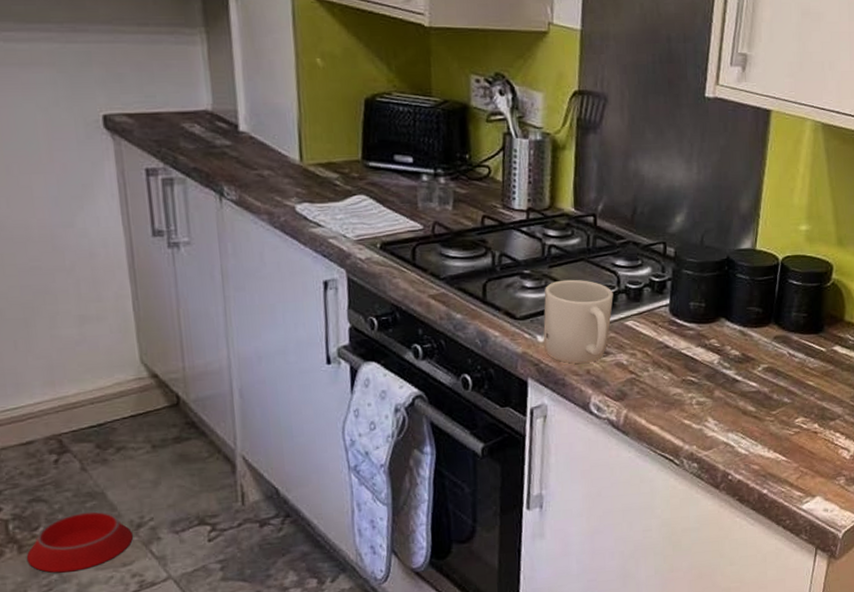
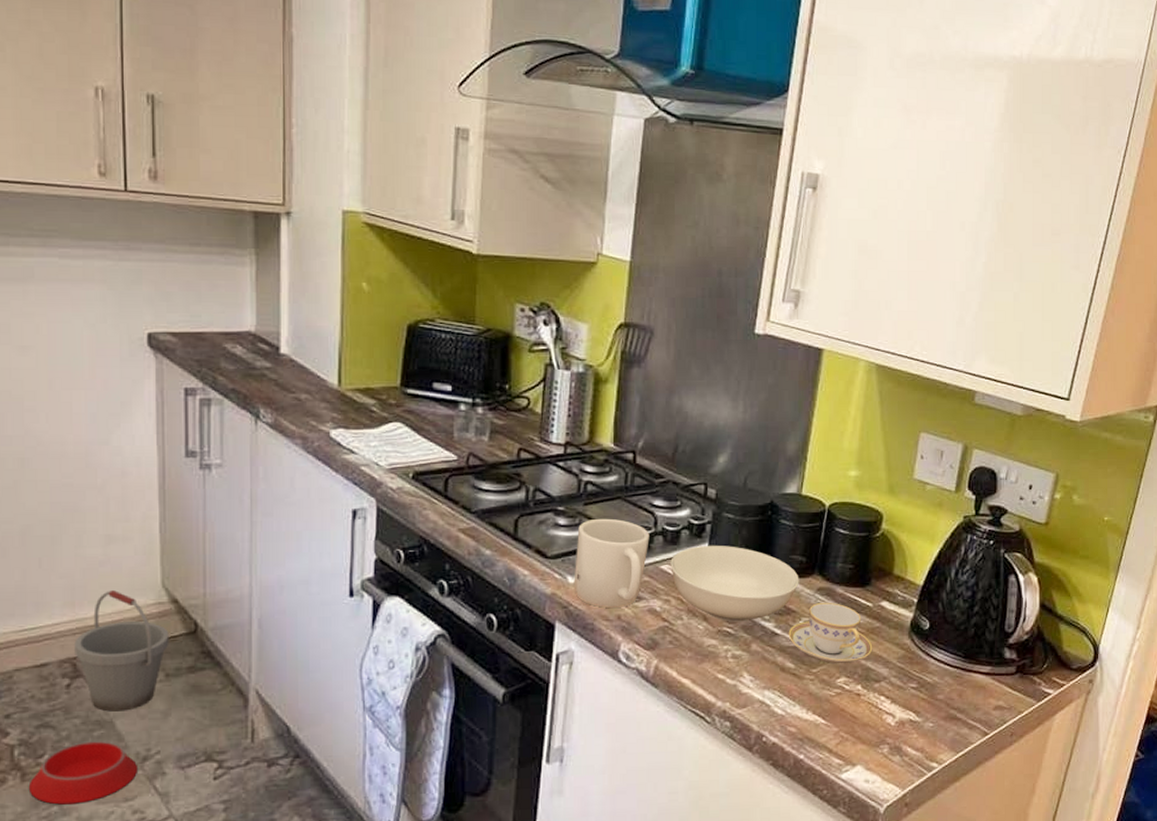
bucket: none [58,368,153,484] -> present [74,590,169,712]
bowl: none [634,300,757,372] -> present [670,546,799,622]
teacup: none [748,349,827,406] -> present [788,602,873,664]

